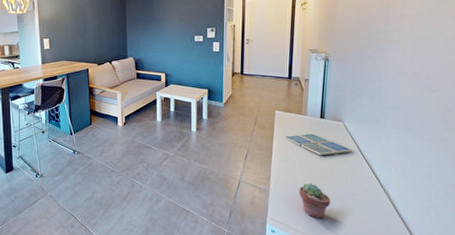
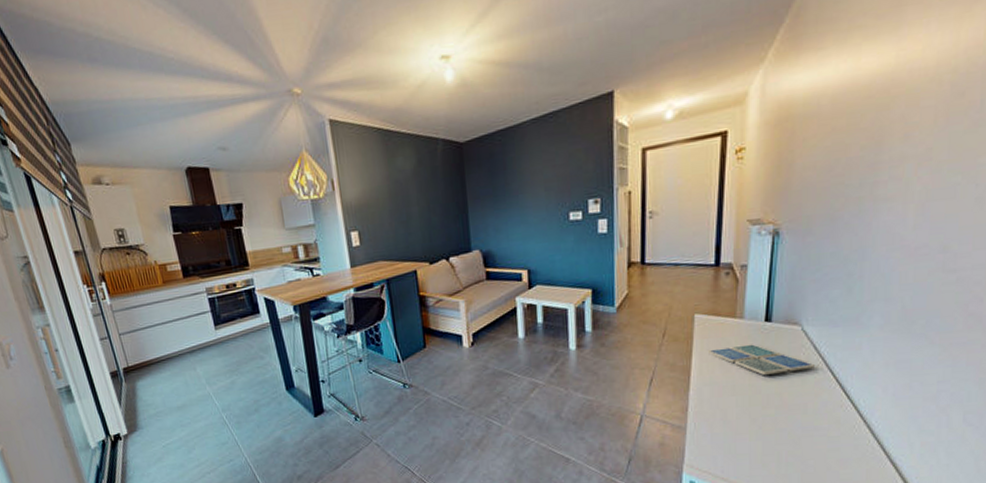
potted succulent: present [299,183,331,219] -> none [731,414,780,464]

